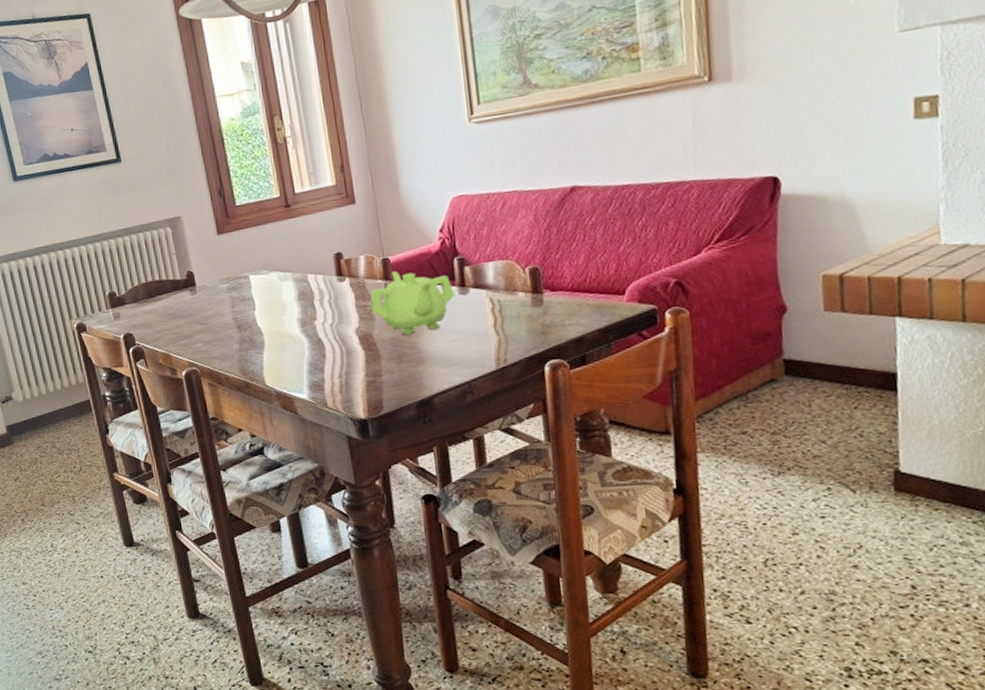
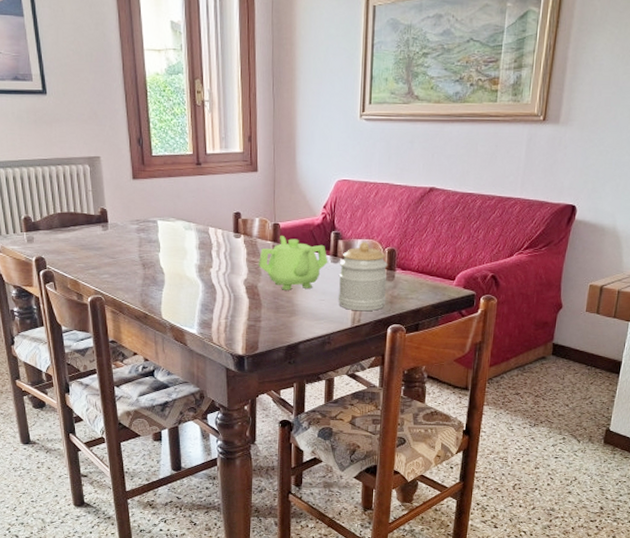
jar: none [469,264,537,349] -> present [338,242,388,312]

